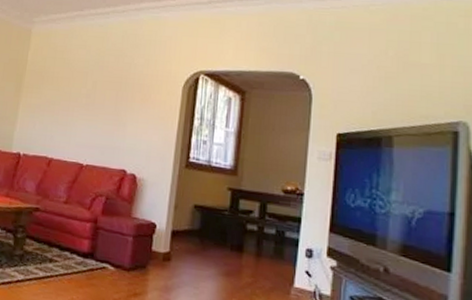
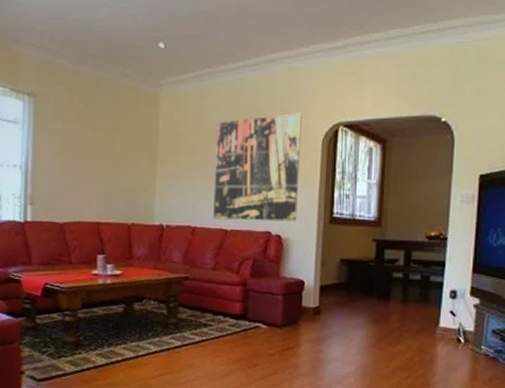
wall art: none [70,59,165,162] -> present [212,113,302,221]

